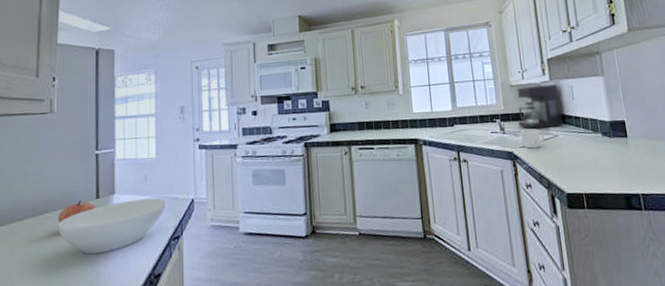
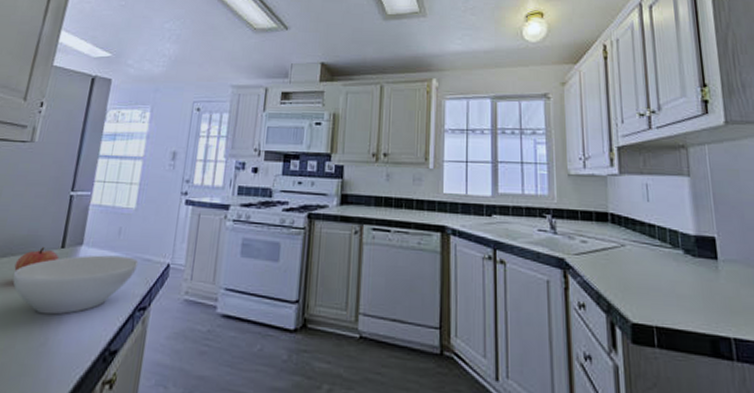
coffee maker: present [517,84,563,129] -> none [574,177,633,236]
mug: present [520,128,545,149] -> none [576,232,608,258]

